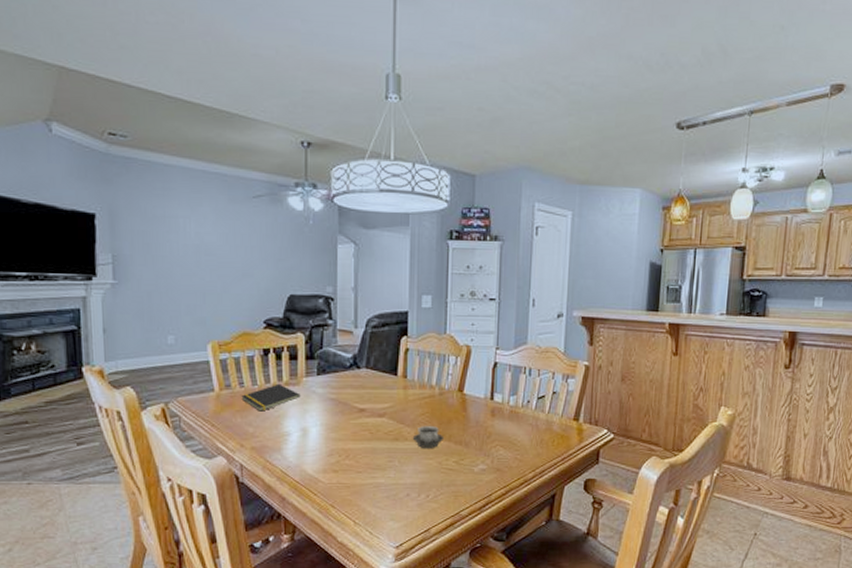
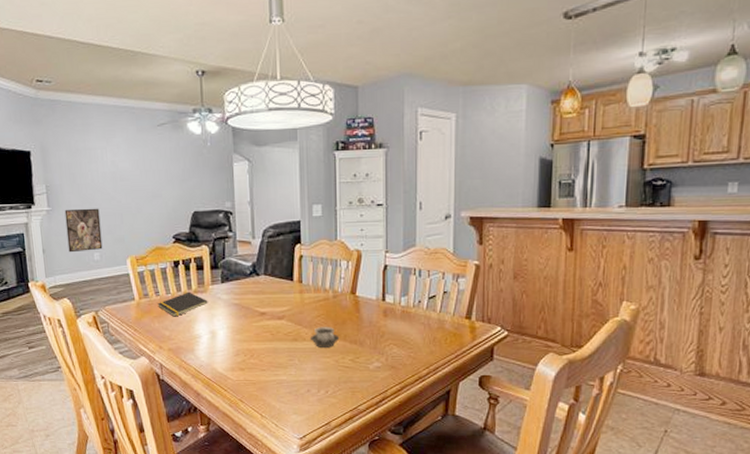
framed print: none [134,283,179,334] -> present [64,208,103,253]

